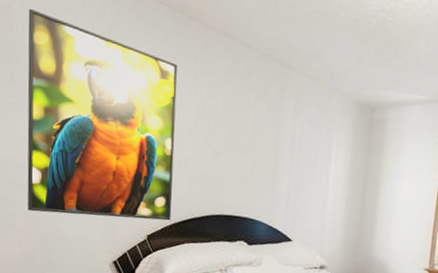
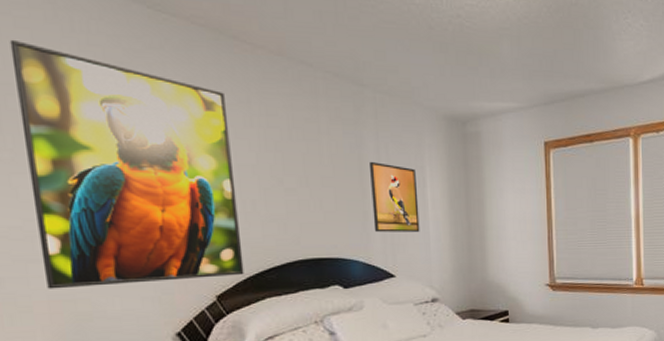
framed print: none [280,136,324,204] -> present [370,161,420,233]

